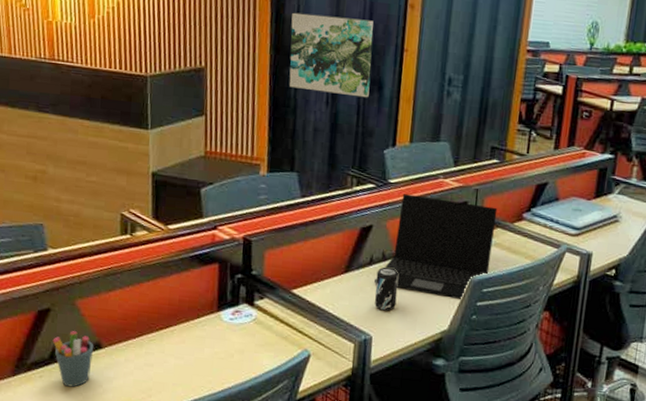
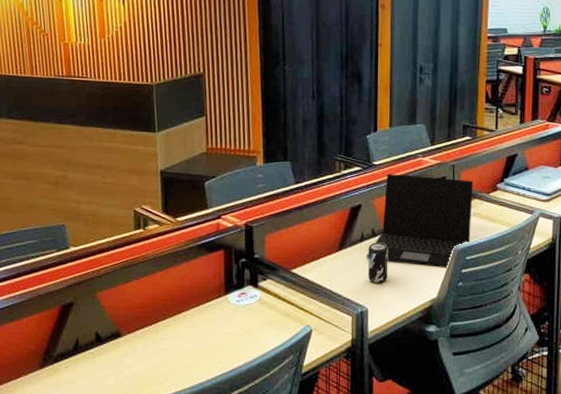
pen holder: present [52,331,94,387] -> none [76,322,114,376]
wall art: present [289,12,374,98] -> none [277,19,351,90]

